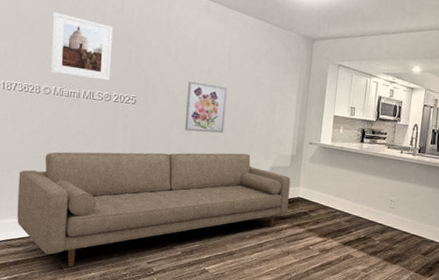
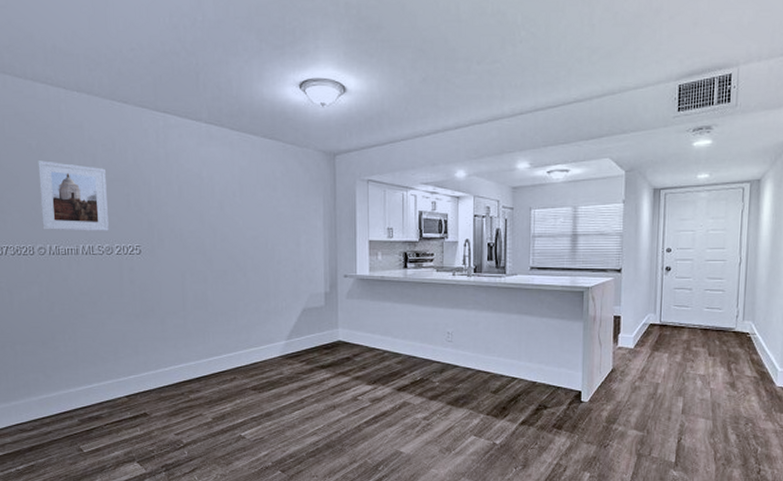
sofa: present [17,151,291,267] -> none [22,297,328,448]
wall art: present [185,81,227,134] -> none [197,220,244,278]

